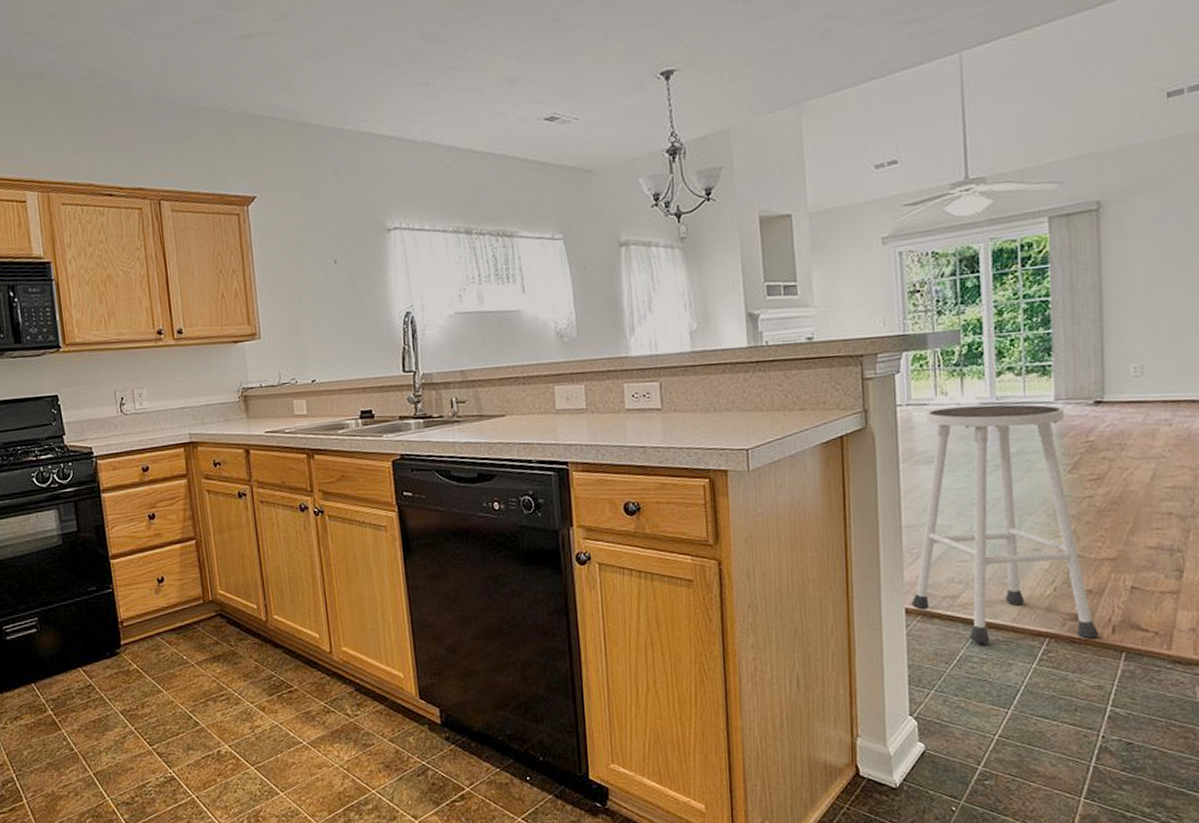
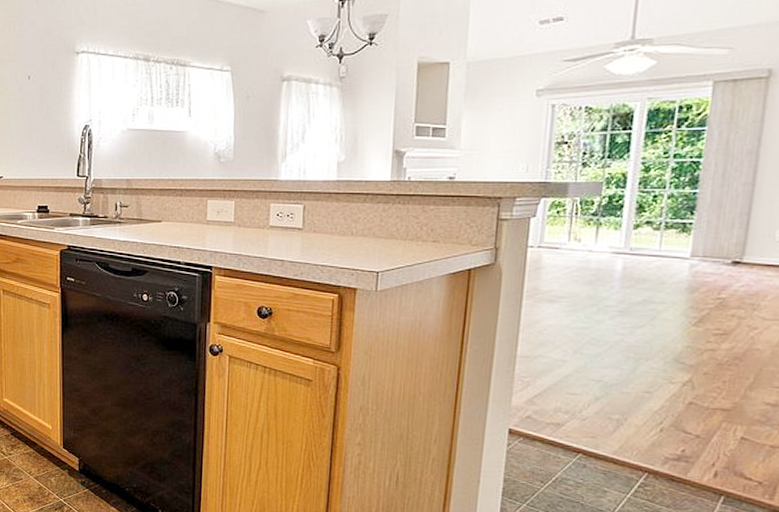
stool: present [911,404,1100,644] -> none [515,253,701,480]

